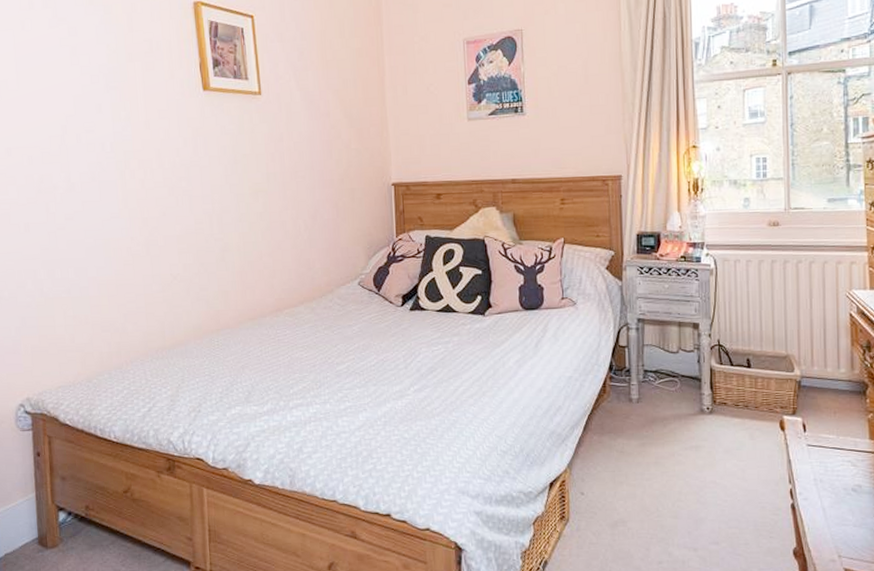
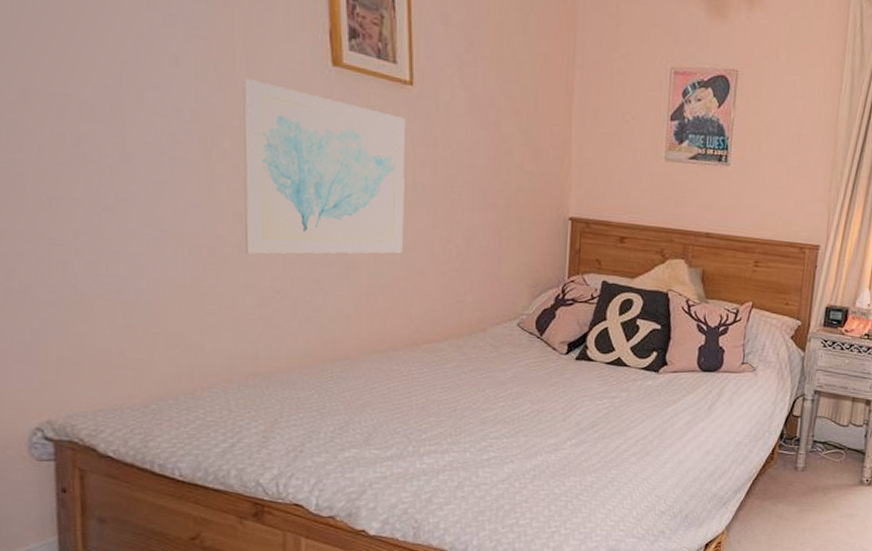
wall art: none [143,112,263,249] -> present [242,78,406,254]

